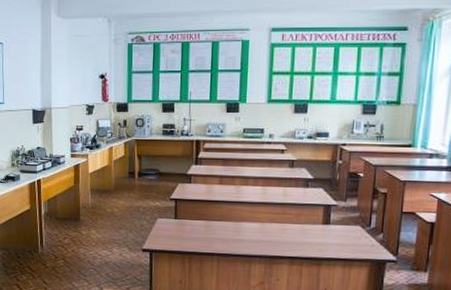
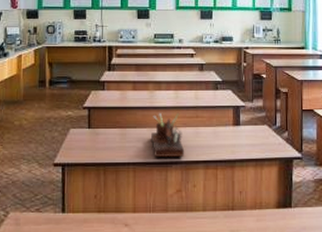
desk organizer: none [236,207,270,251] -> present [151,112,185,157]

